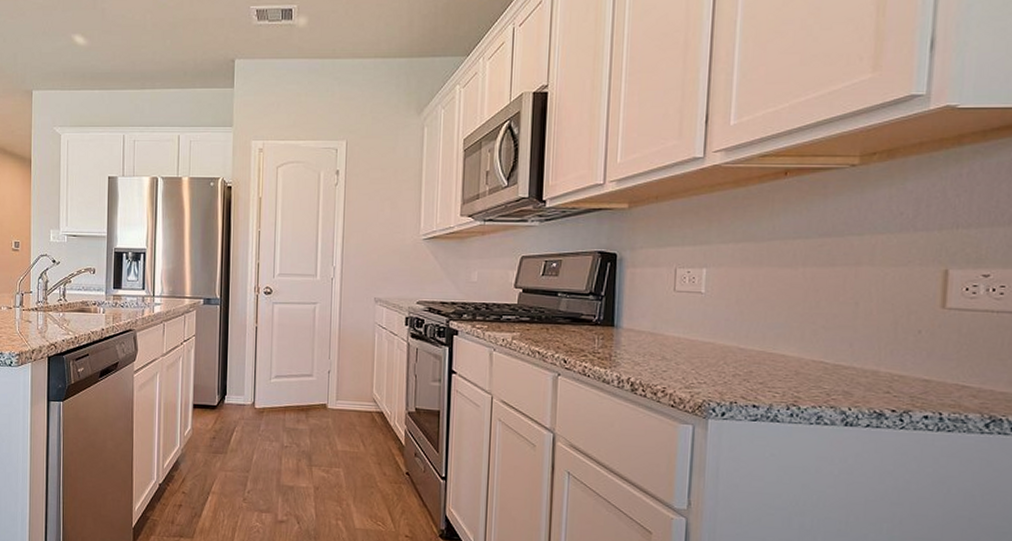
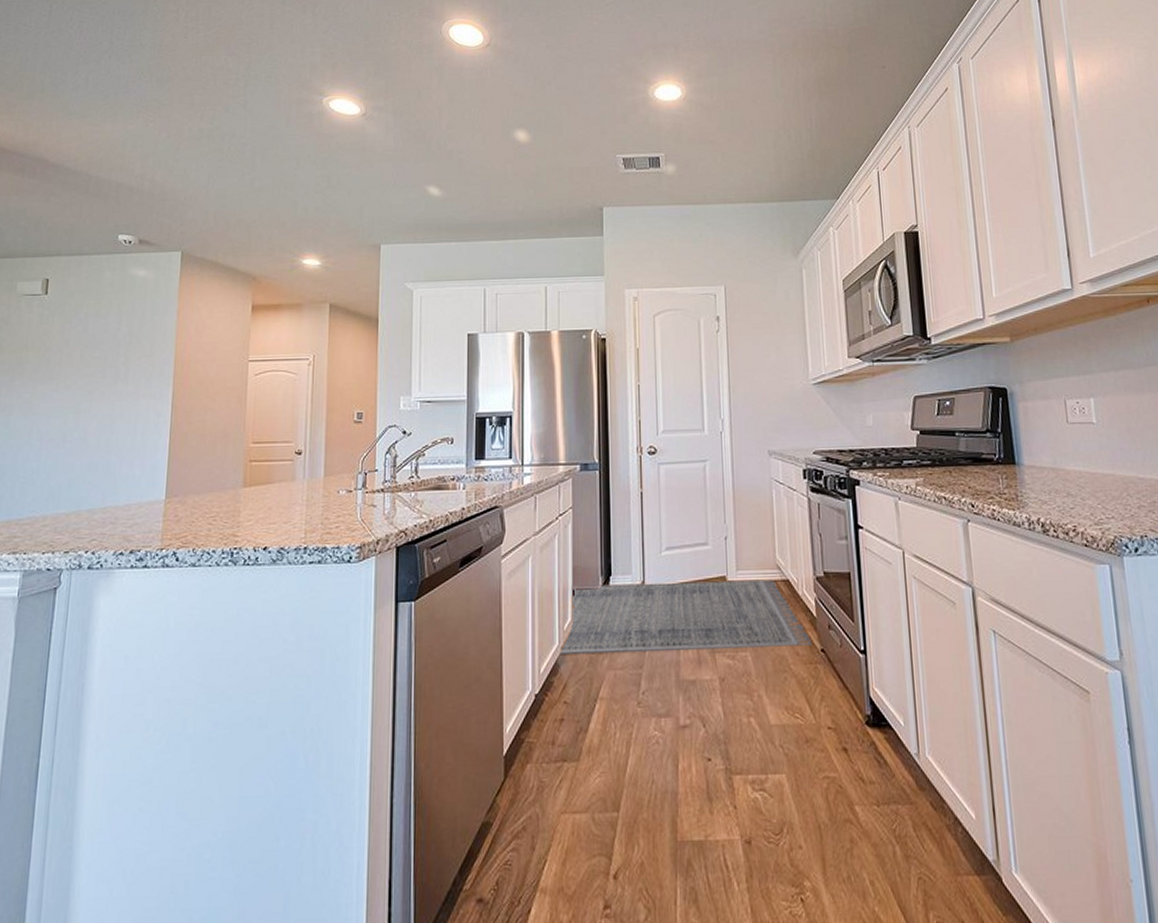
rug: none [182,400,399,469] -> present [561,579,813,654]

